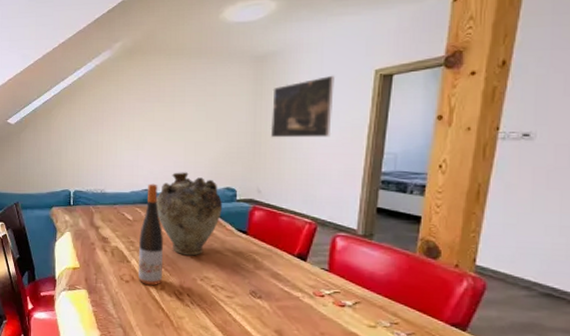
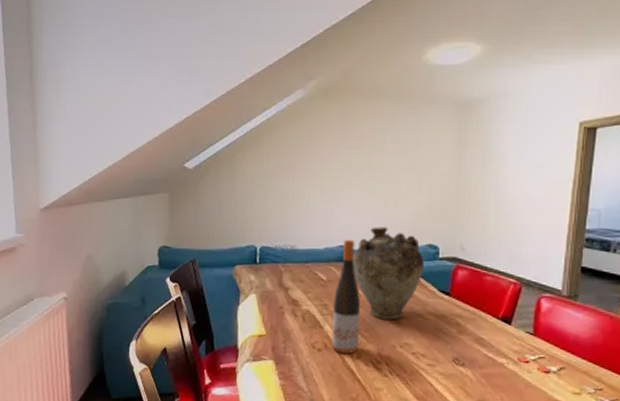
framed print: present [270,75,335,138] -> none [474,126,540,192]

